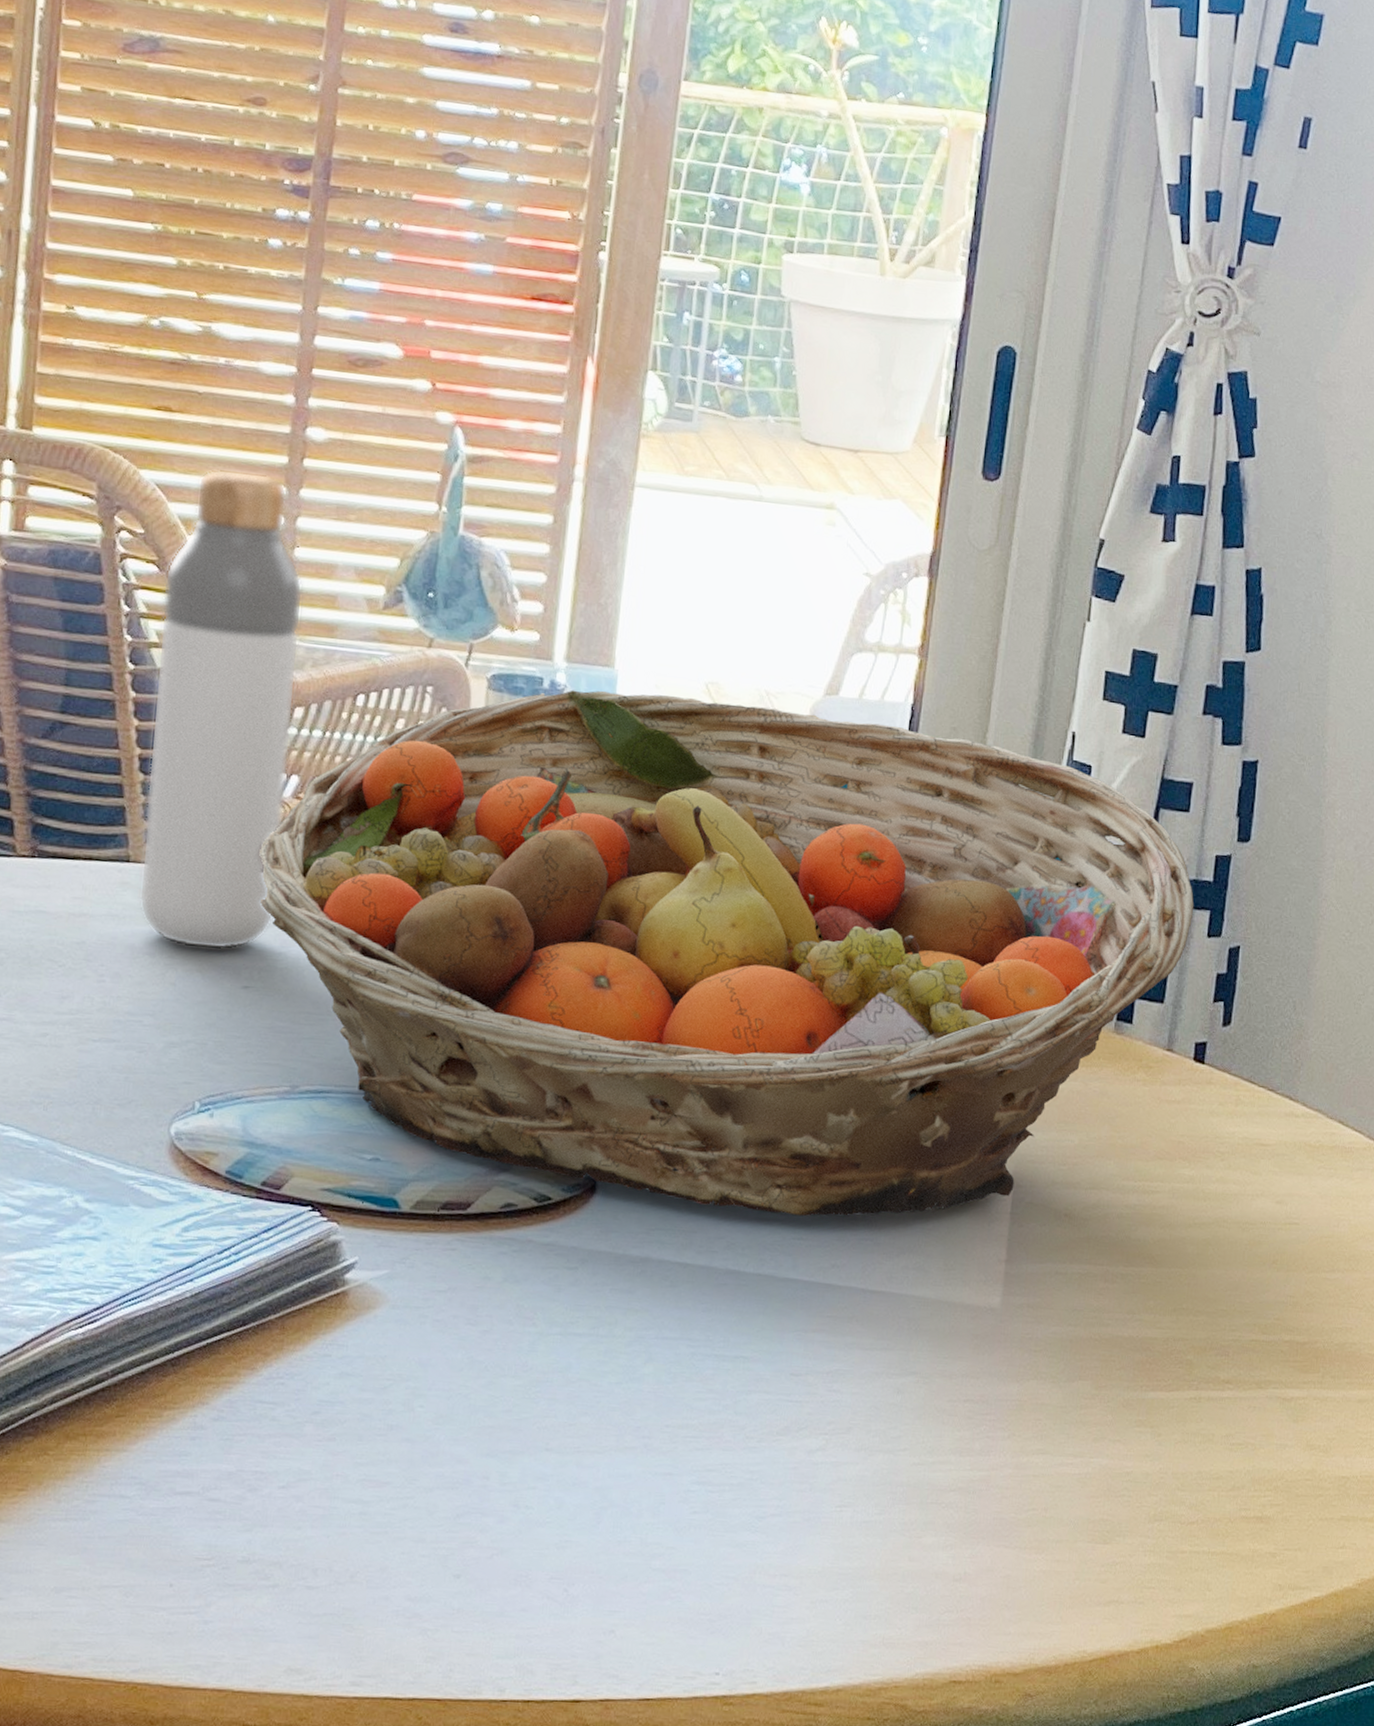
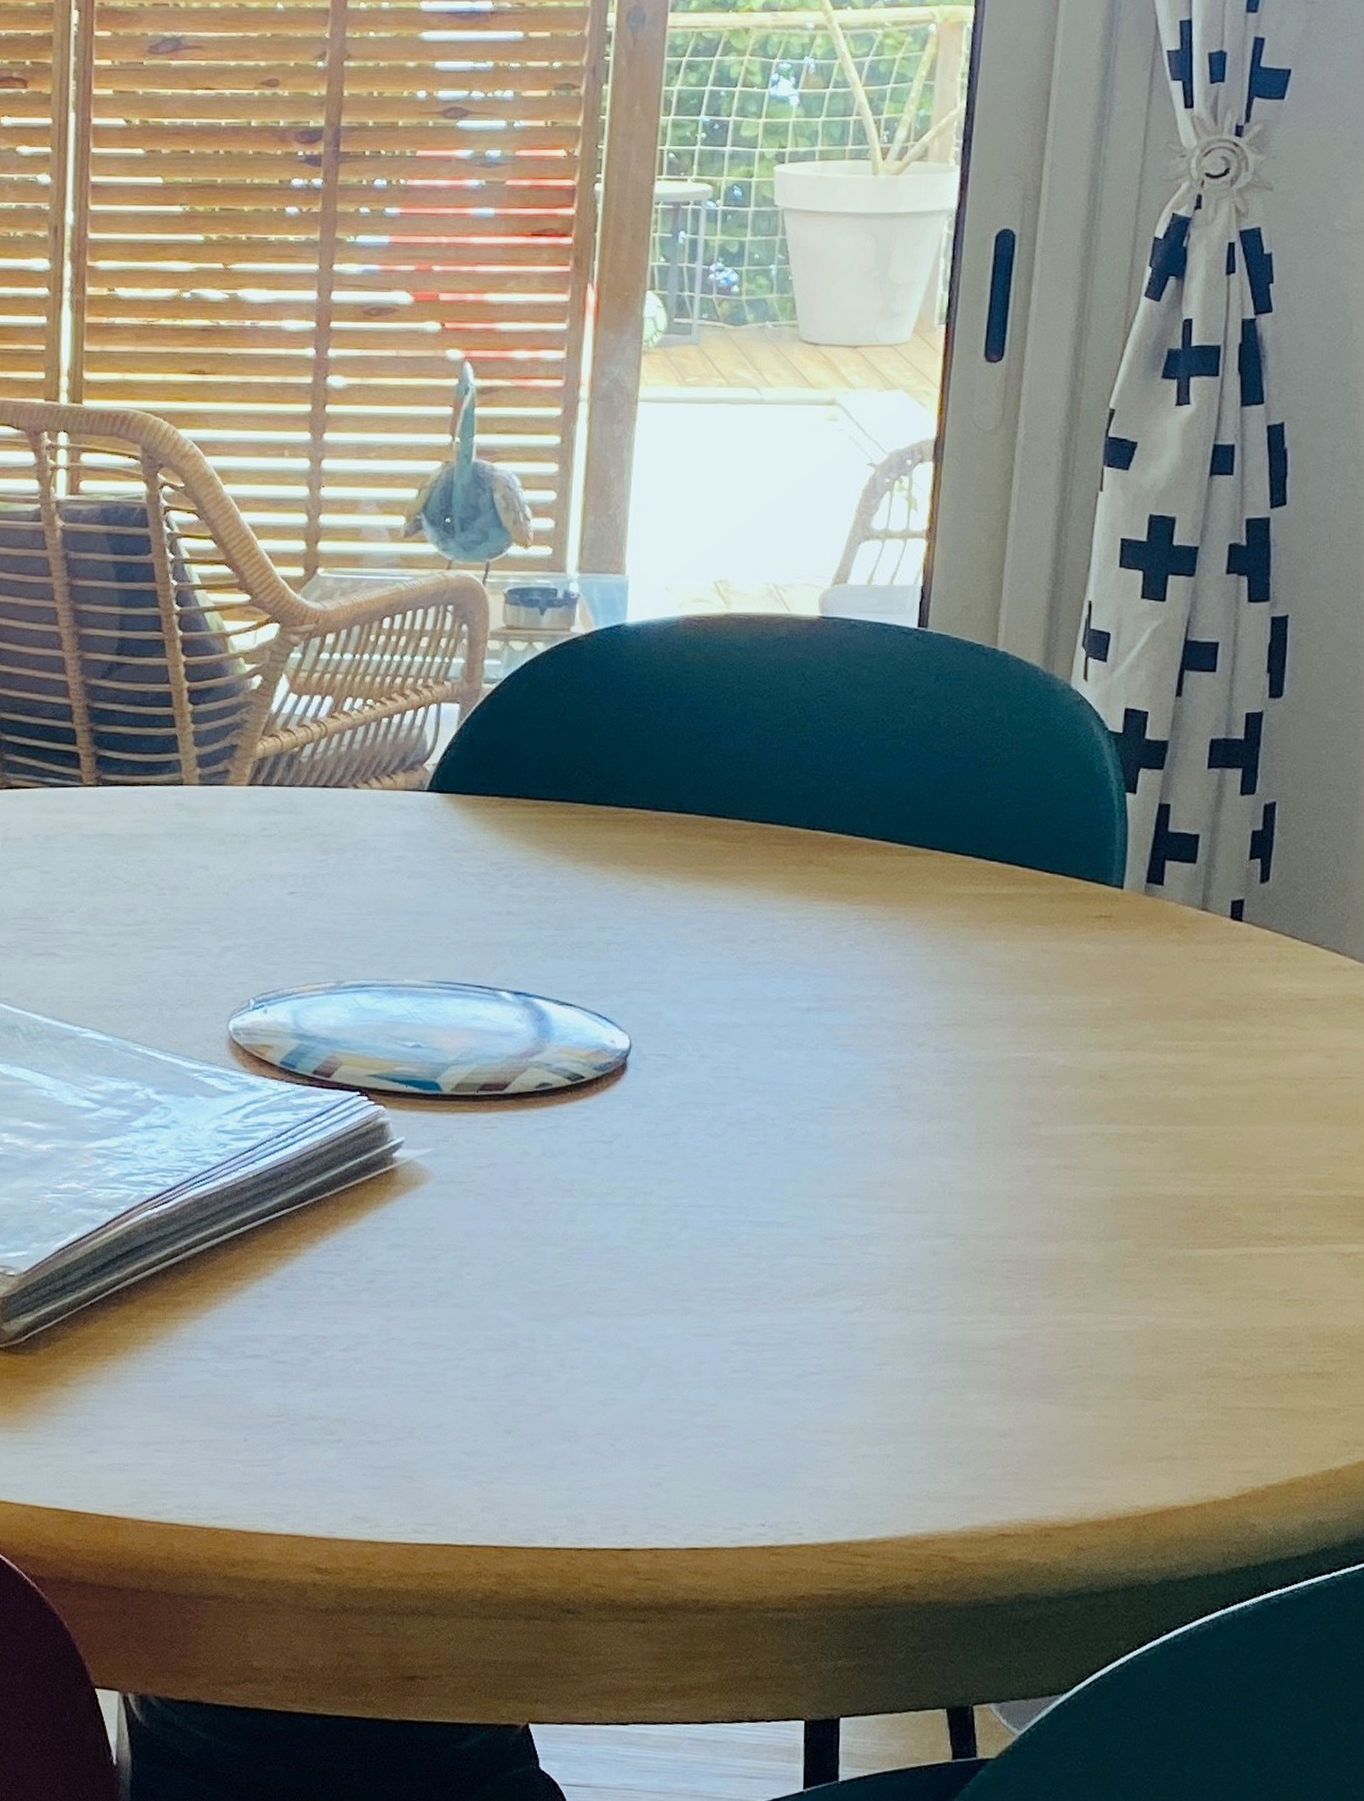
bottle: present [139,469,303,950] -> none [192,422,330,860]
fruit basket: present [259,690,1195,1217] -> none [299,596,1225,1087]

